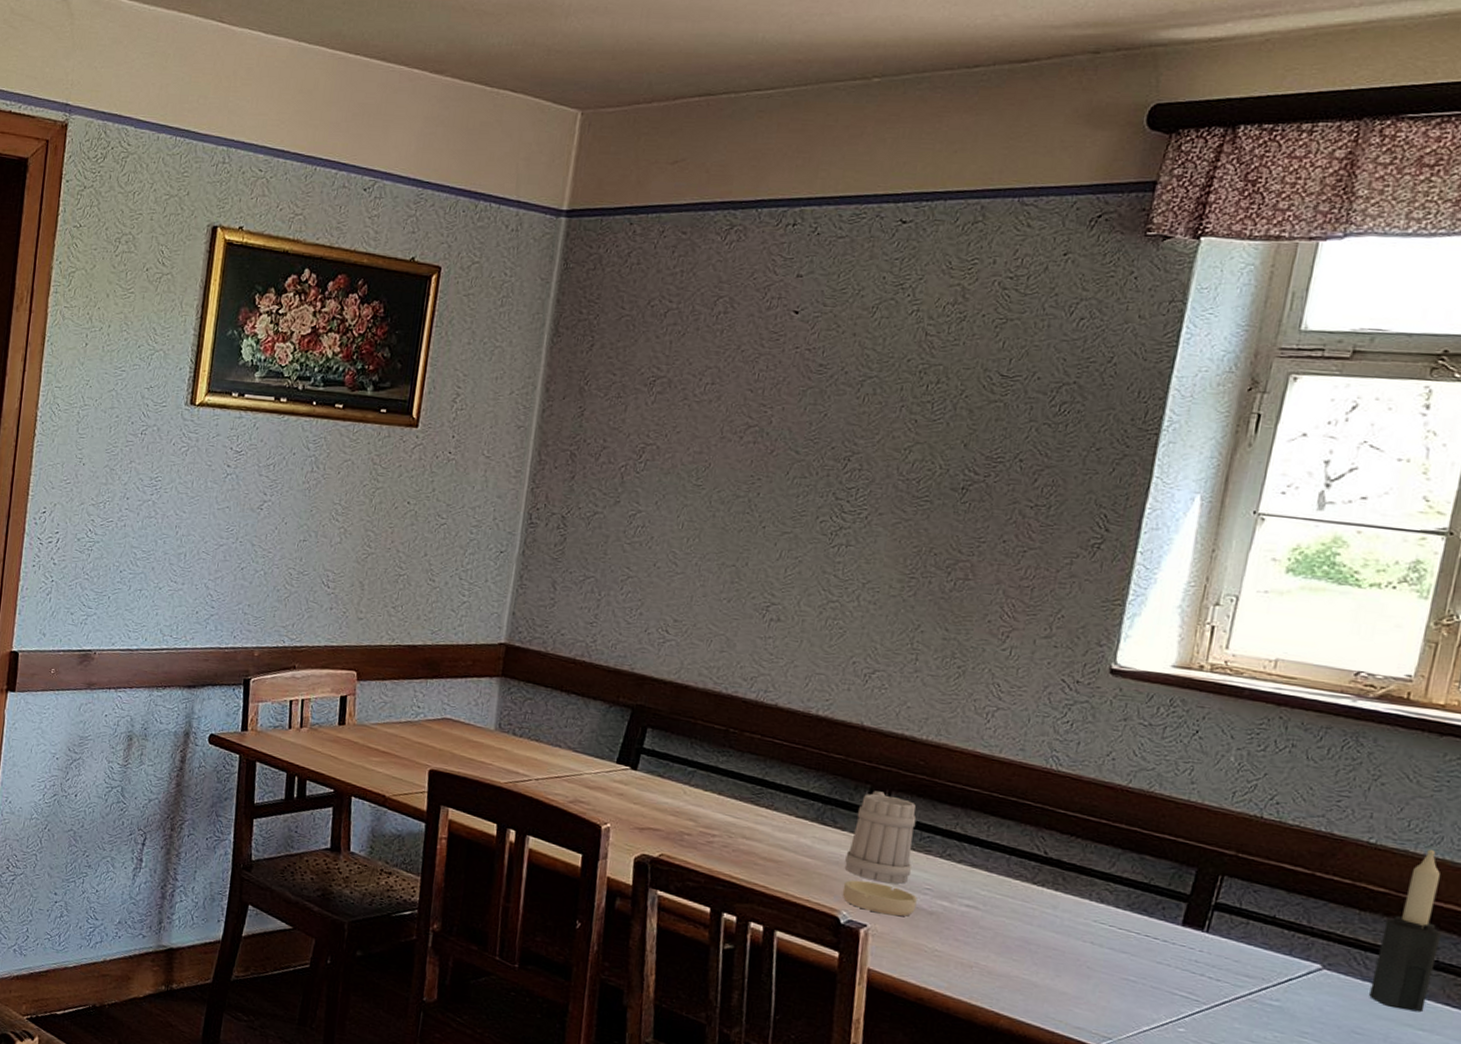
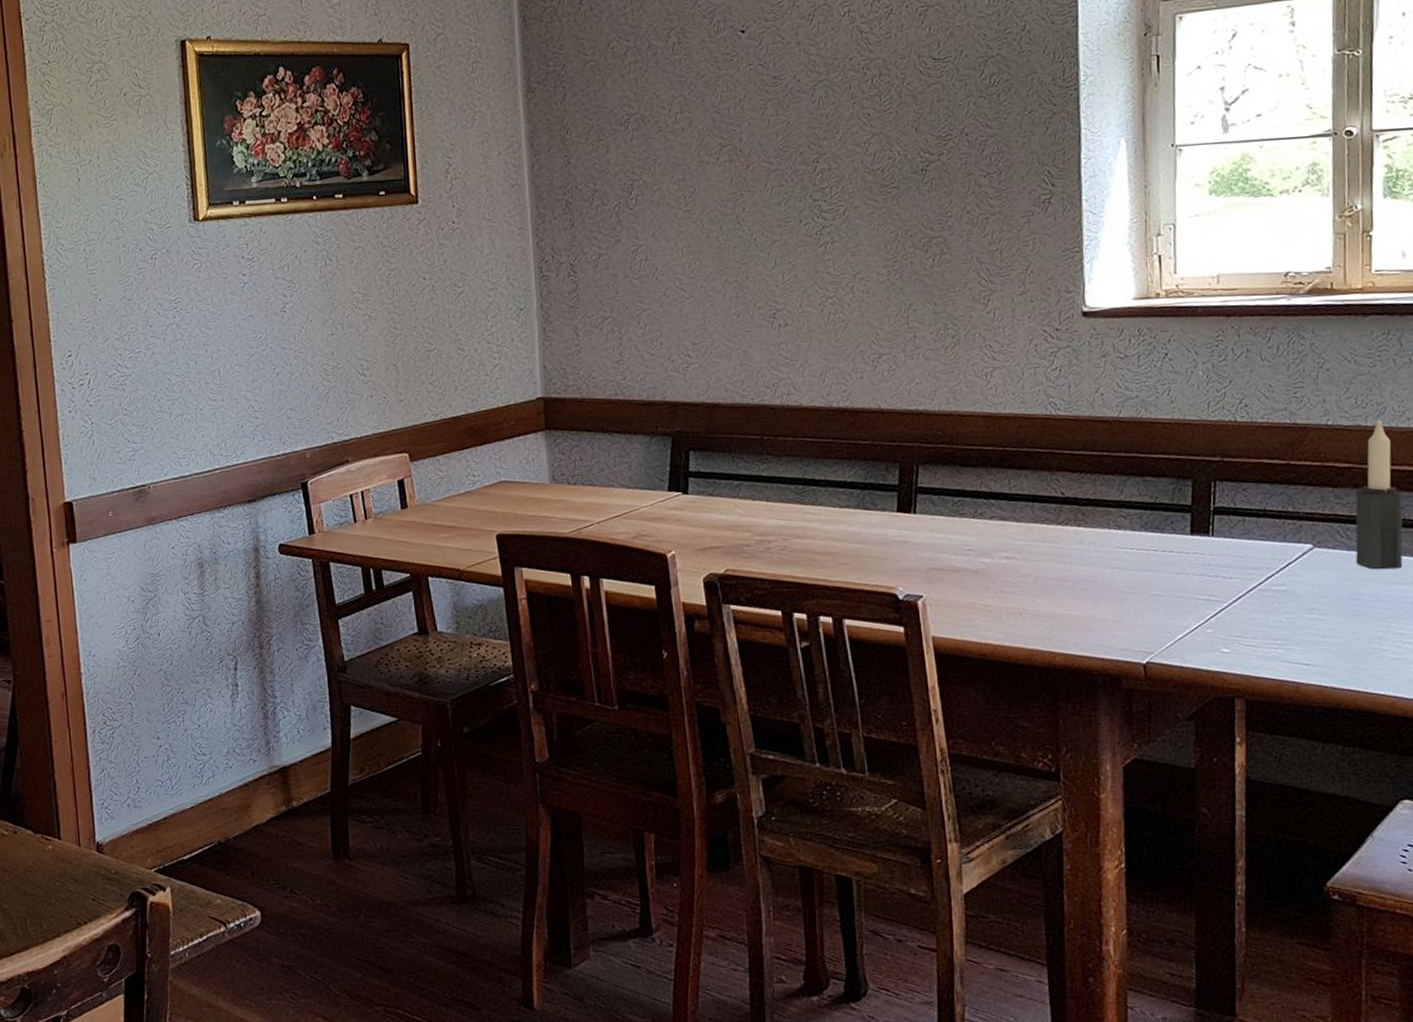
ashtray: present [842,880,917,917] -> none [894,554,962,583]
beer mug: present [844,790,917,884] -> none [891,467,950,553]

